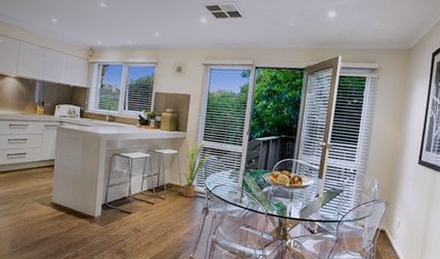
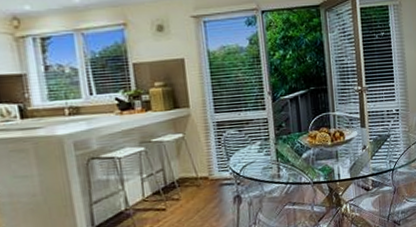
house plant: present [180,141,210,198] -> none [190,113,226,190]

